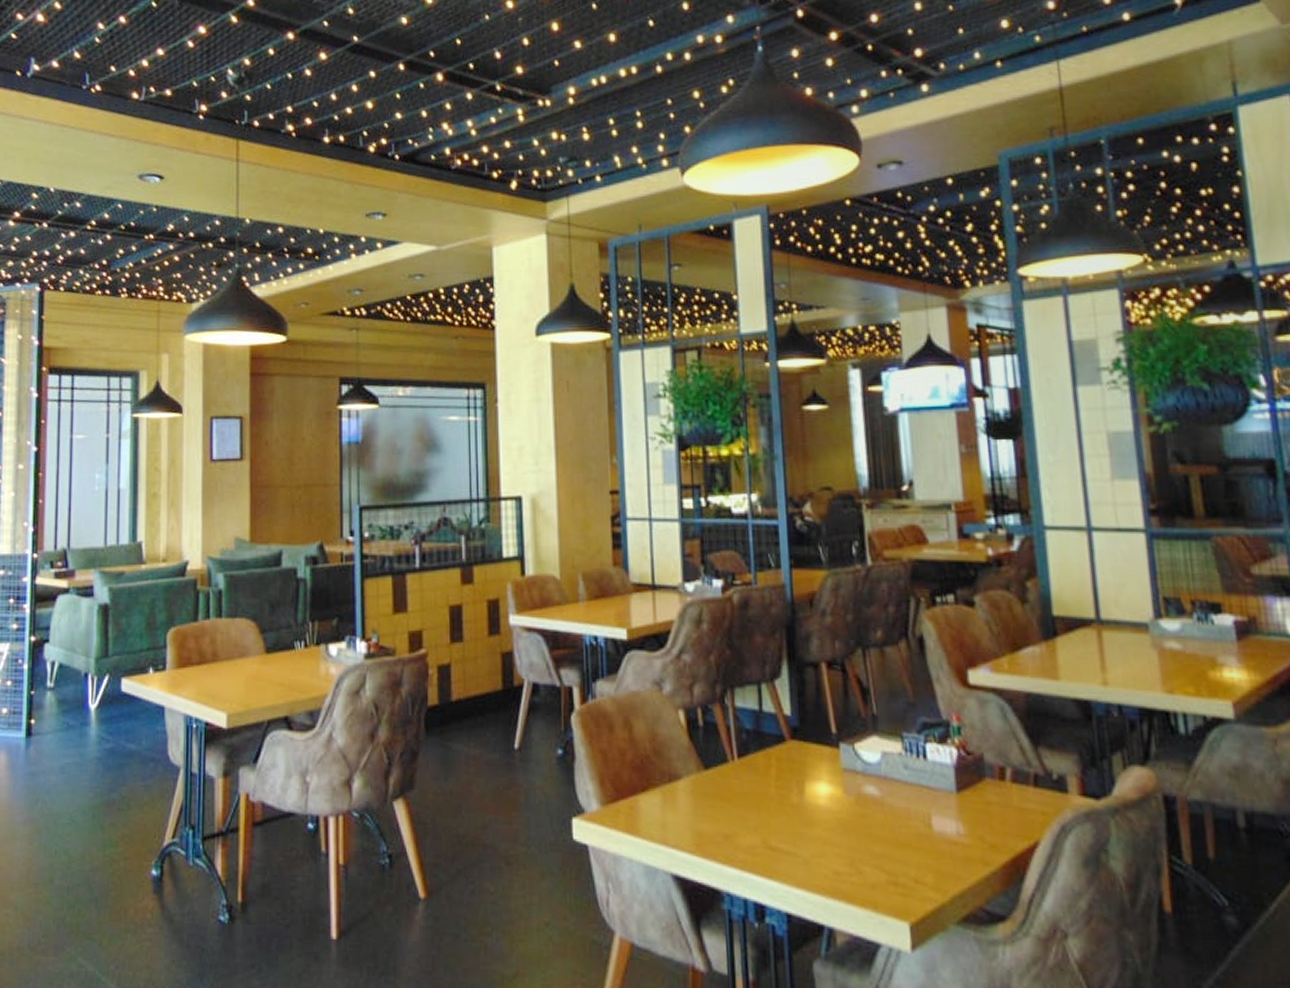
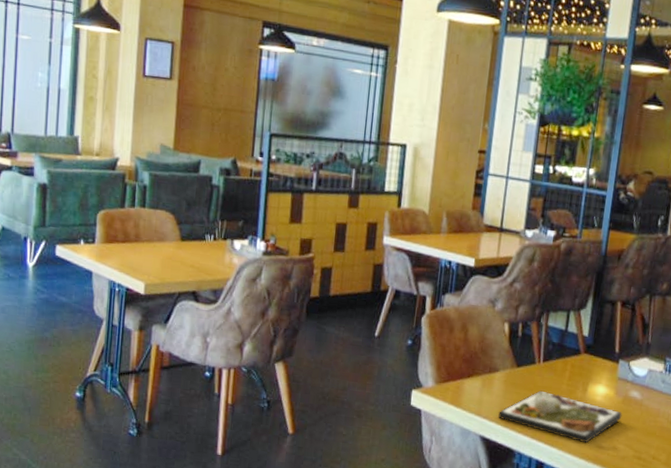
dinner plate: none [690,799,860,870] -> present [498,390,622,444]

